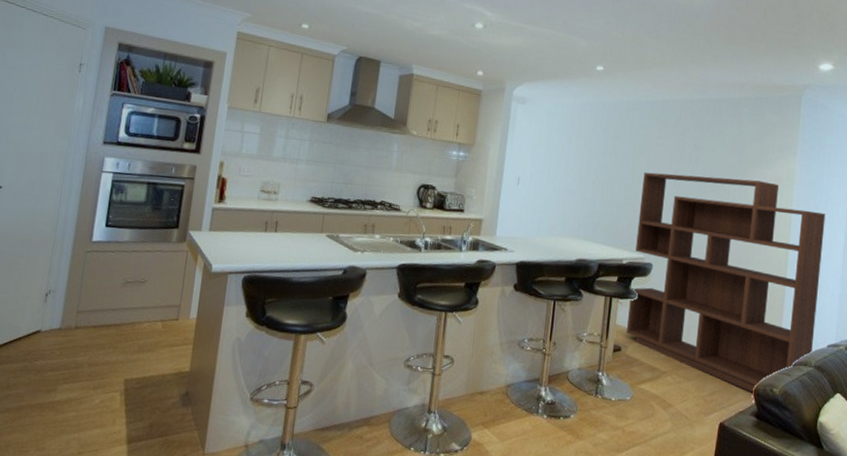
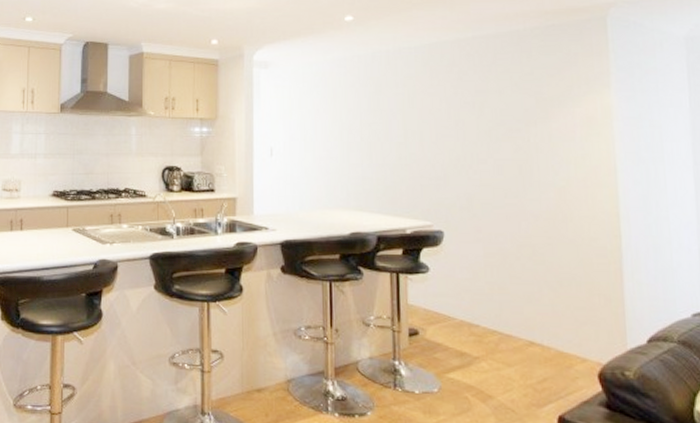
bookshelf: present [626,172,826,393] -> none [418,122,672,378]

